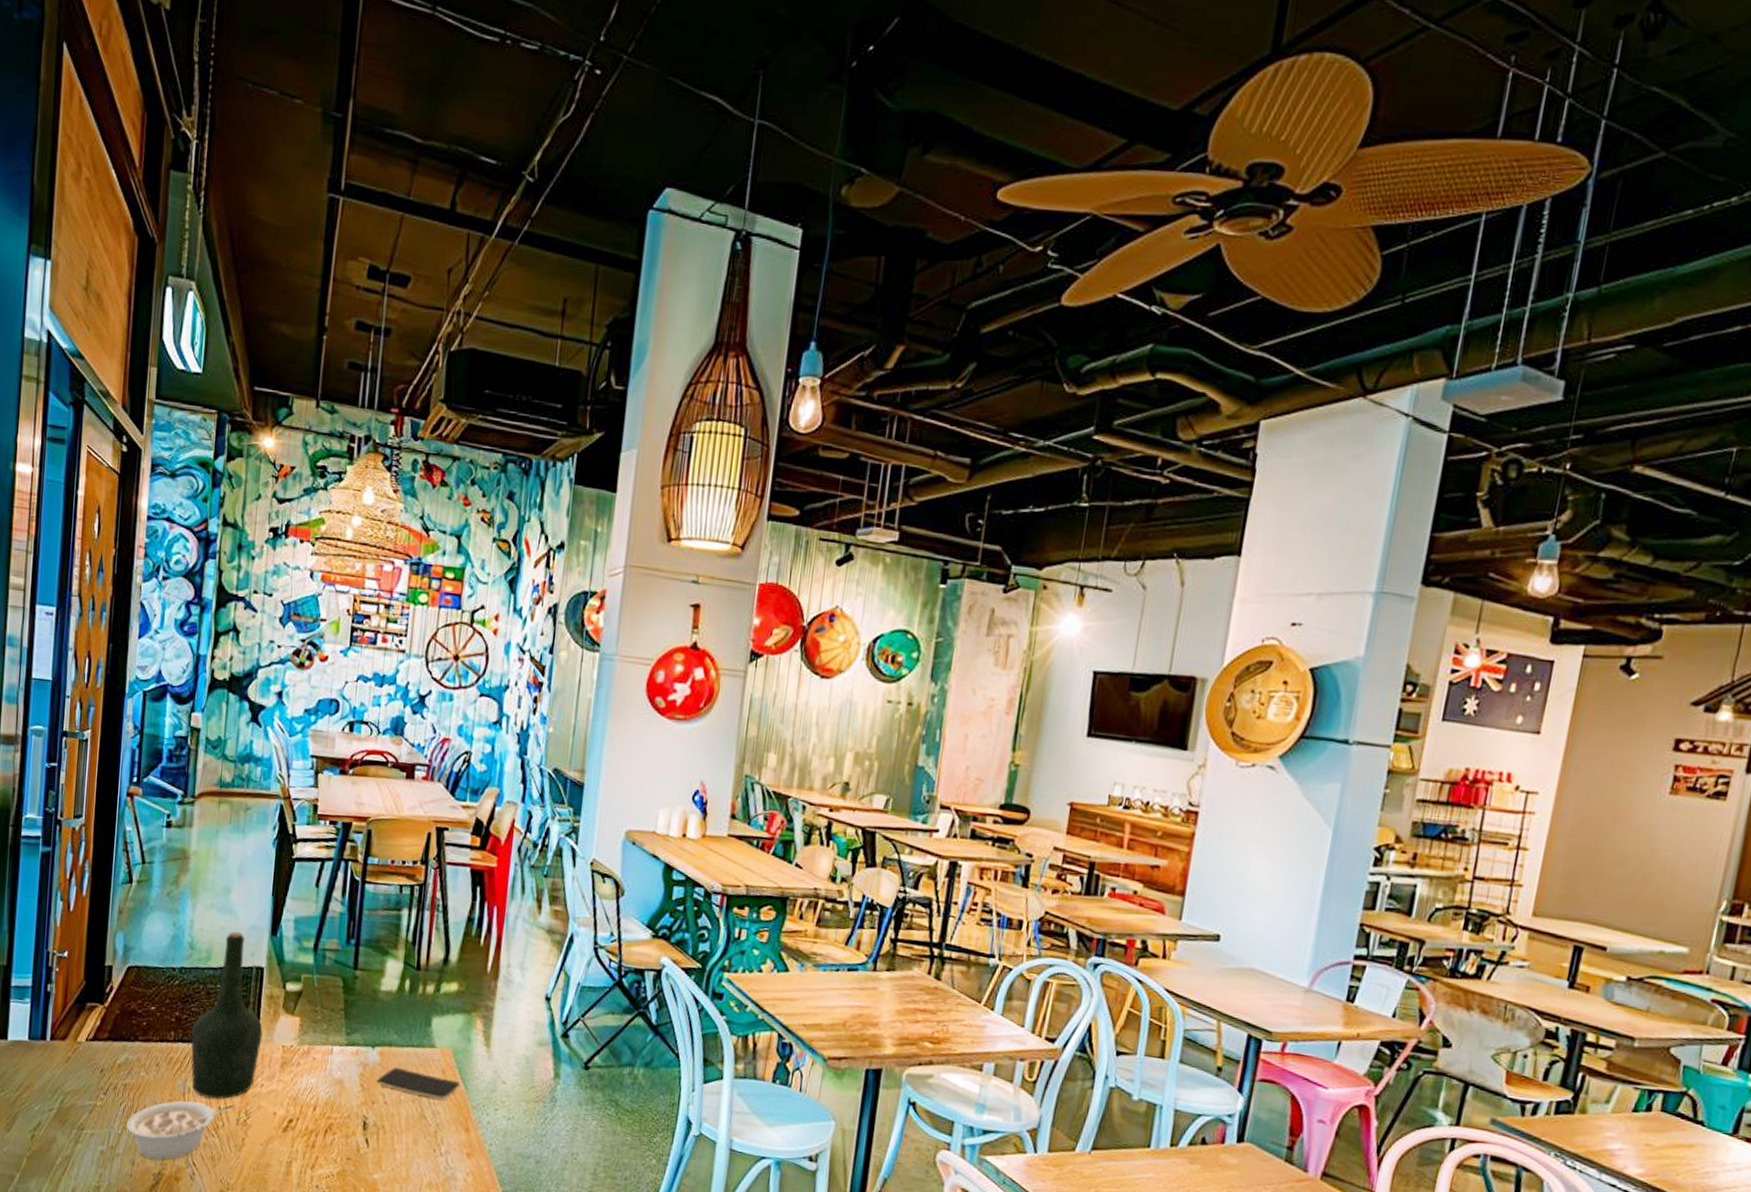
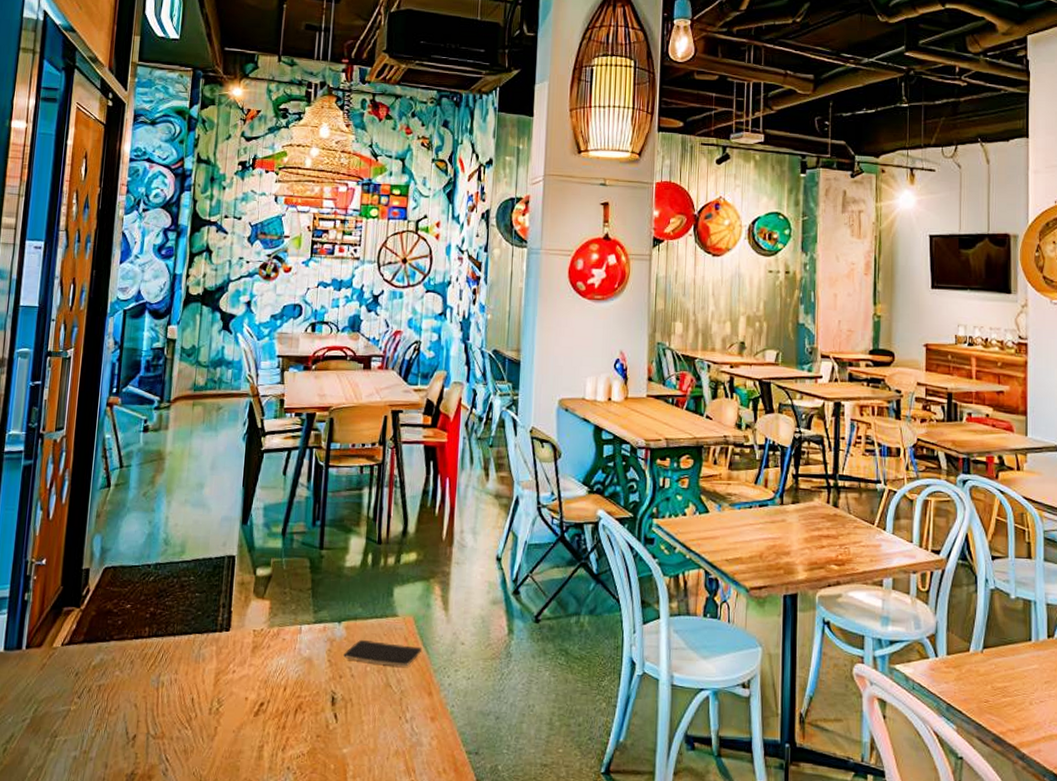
legume: present [126,1100,234,1160] -> none [99,694,207,760]
bottle: present [191,931,263,1100] -> none [165,523,235,691]

